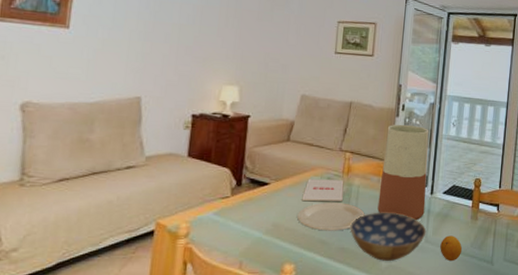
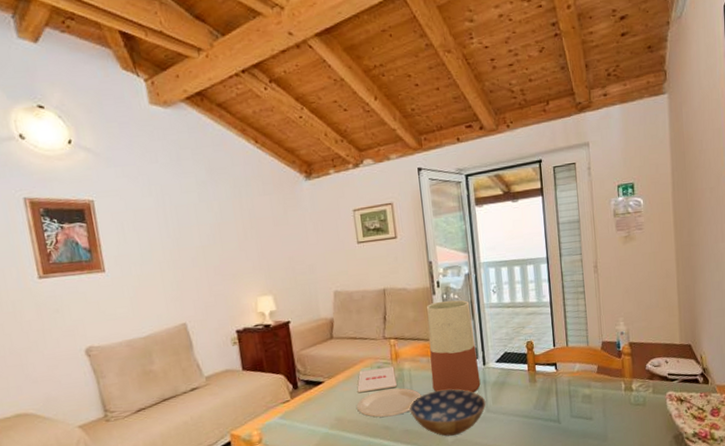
fruit: present [440,235,463,262] -> none [502,401,526,427]

